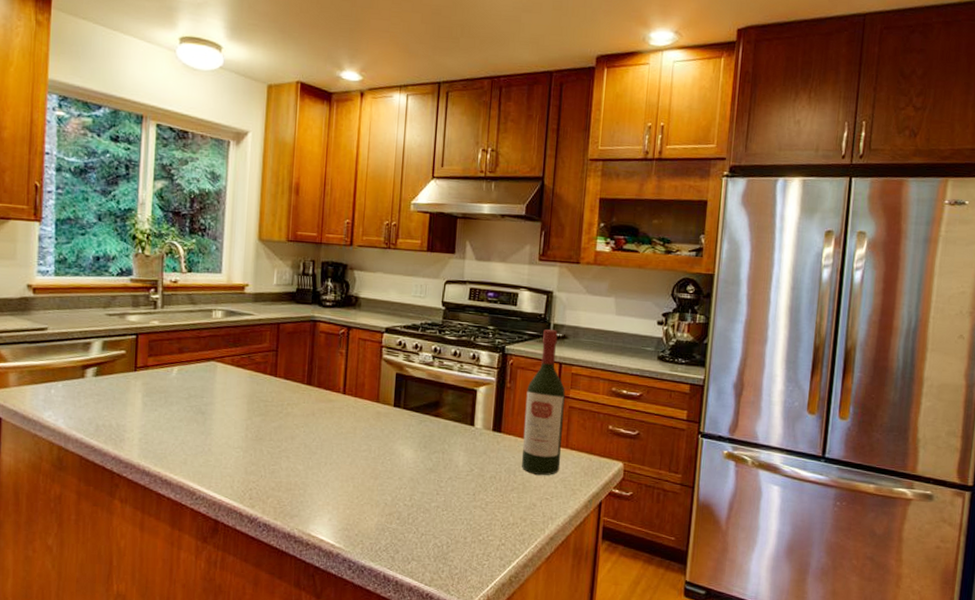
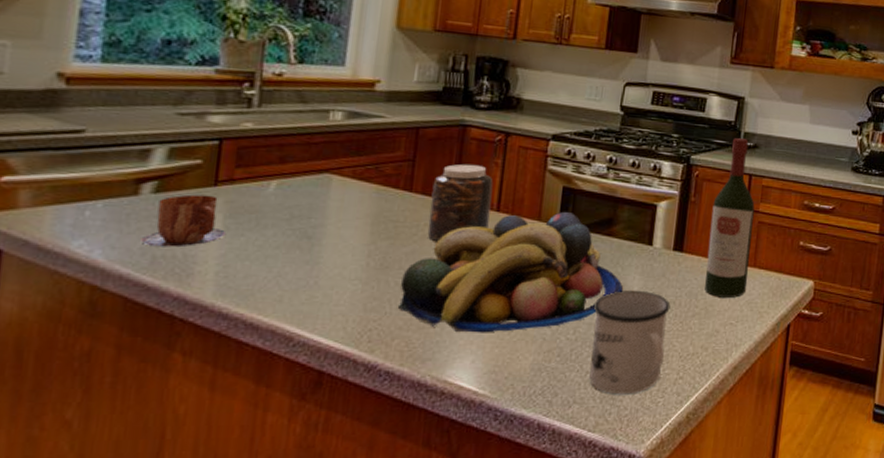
mug: none [88,377,145,419] -> present [140,194,227,248]
fruit bowl: none [270,394,450,496] -> present [397,211,623,333]
jar: none [290,353,339,419] -> present [427,164,493,242]
mug: none [424,465,492,556] -> present [589,291,671,395]

